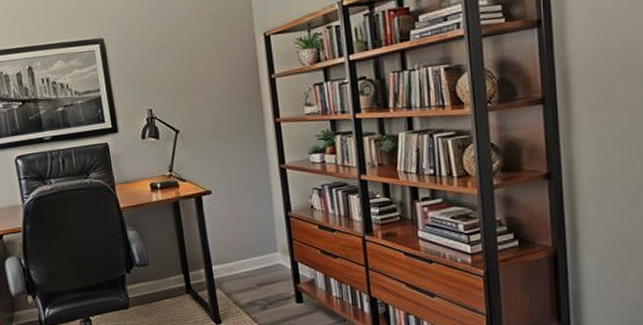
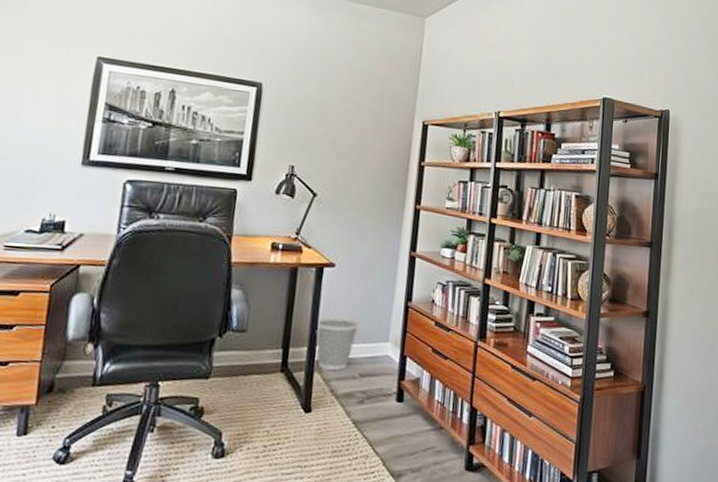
wastebasket: none [208,236,246,286] -> present [315,316,359,371]

